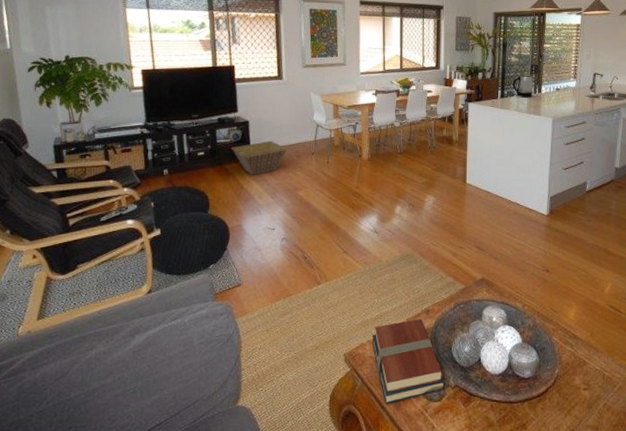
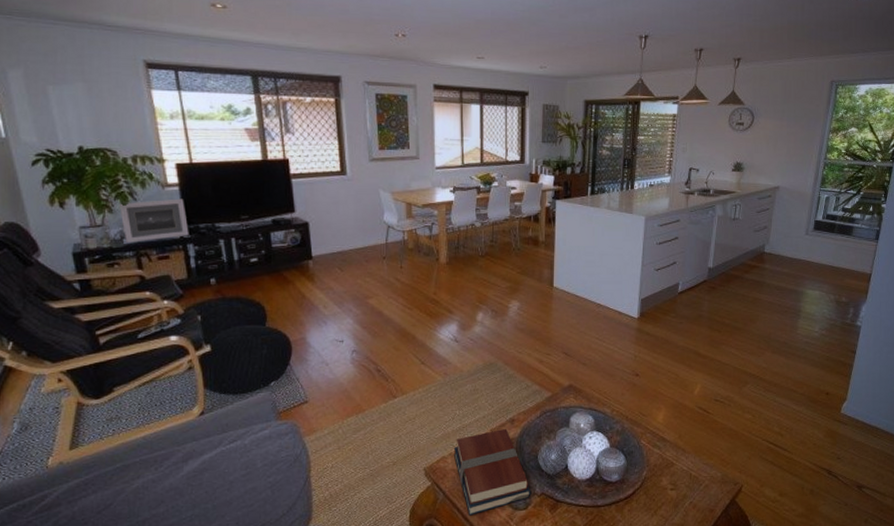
picture frame: none [94,99,149,138] -> present [120,198,189,244]
basket: present [231,141,287,175] -> none [289,245,355,283]
kettle: present [512,75,534,98] -> none [603,169,627,195]

